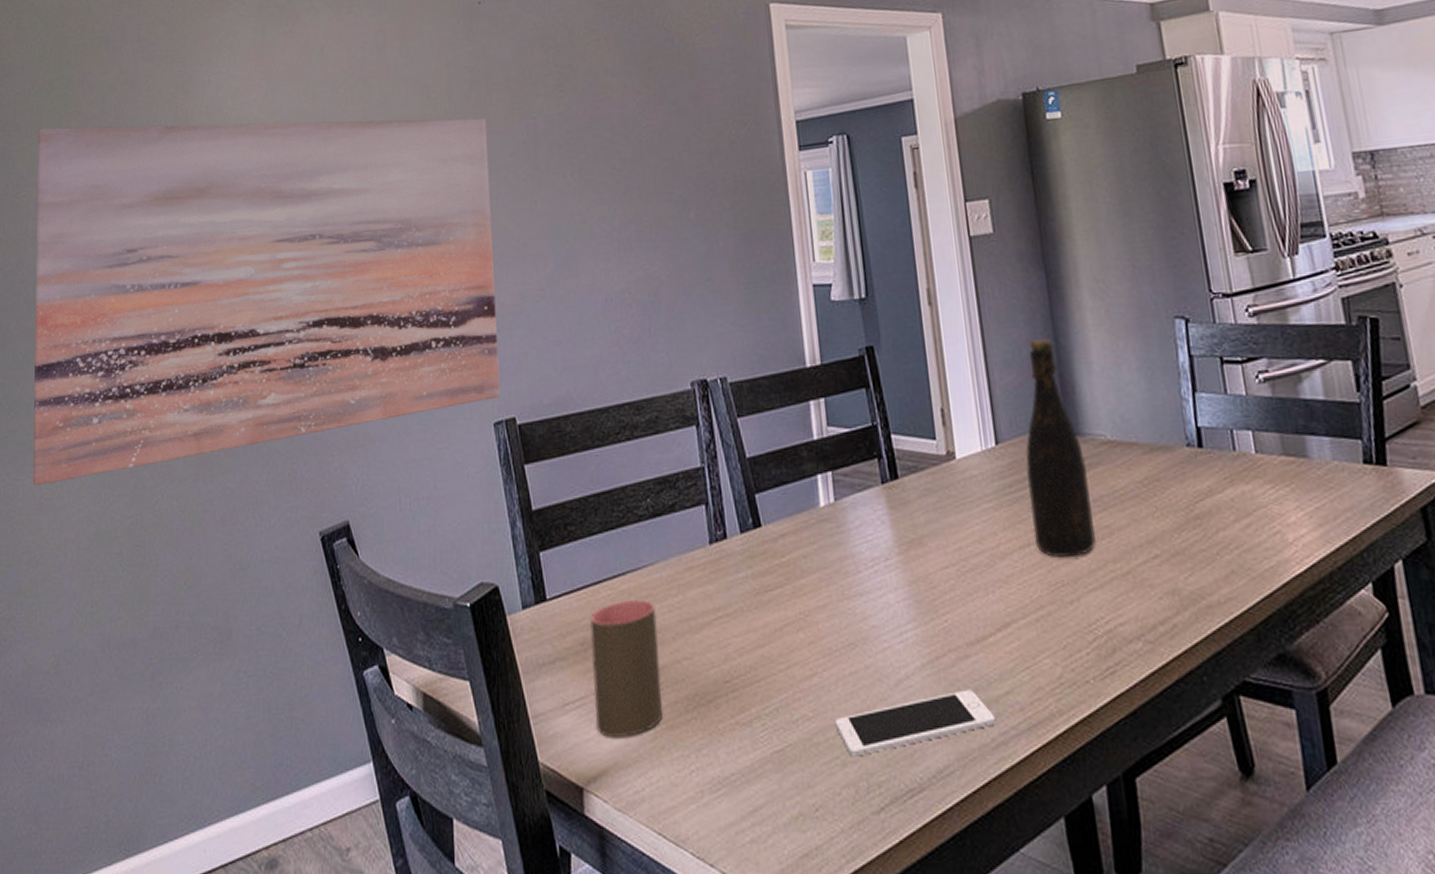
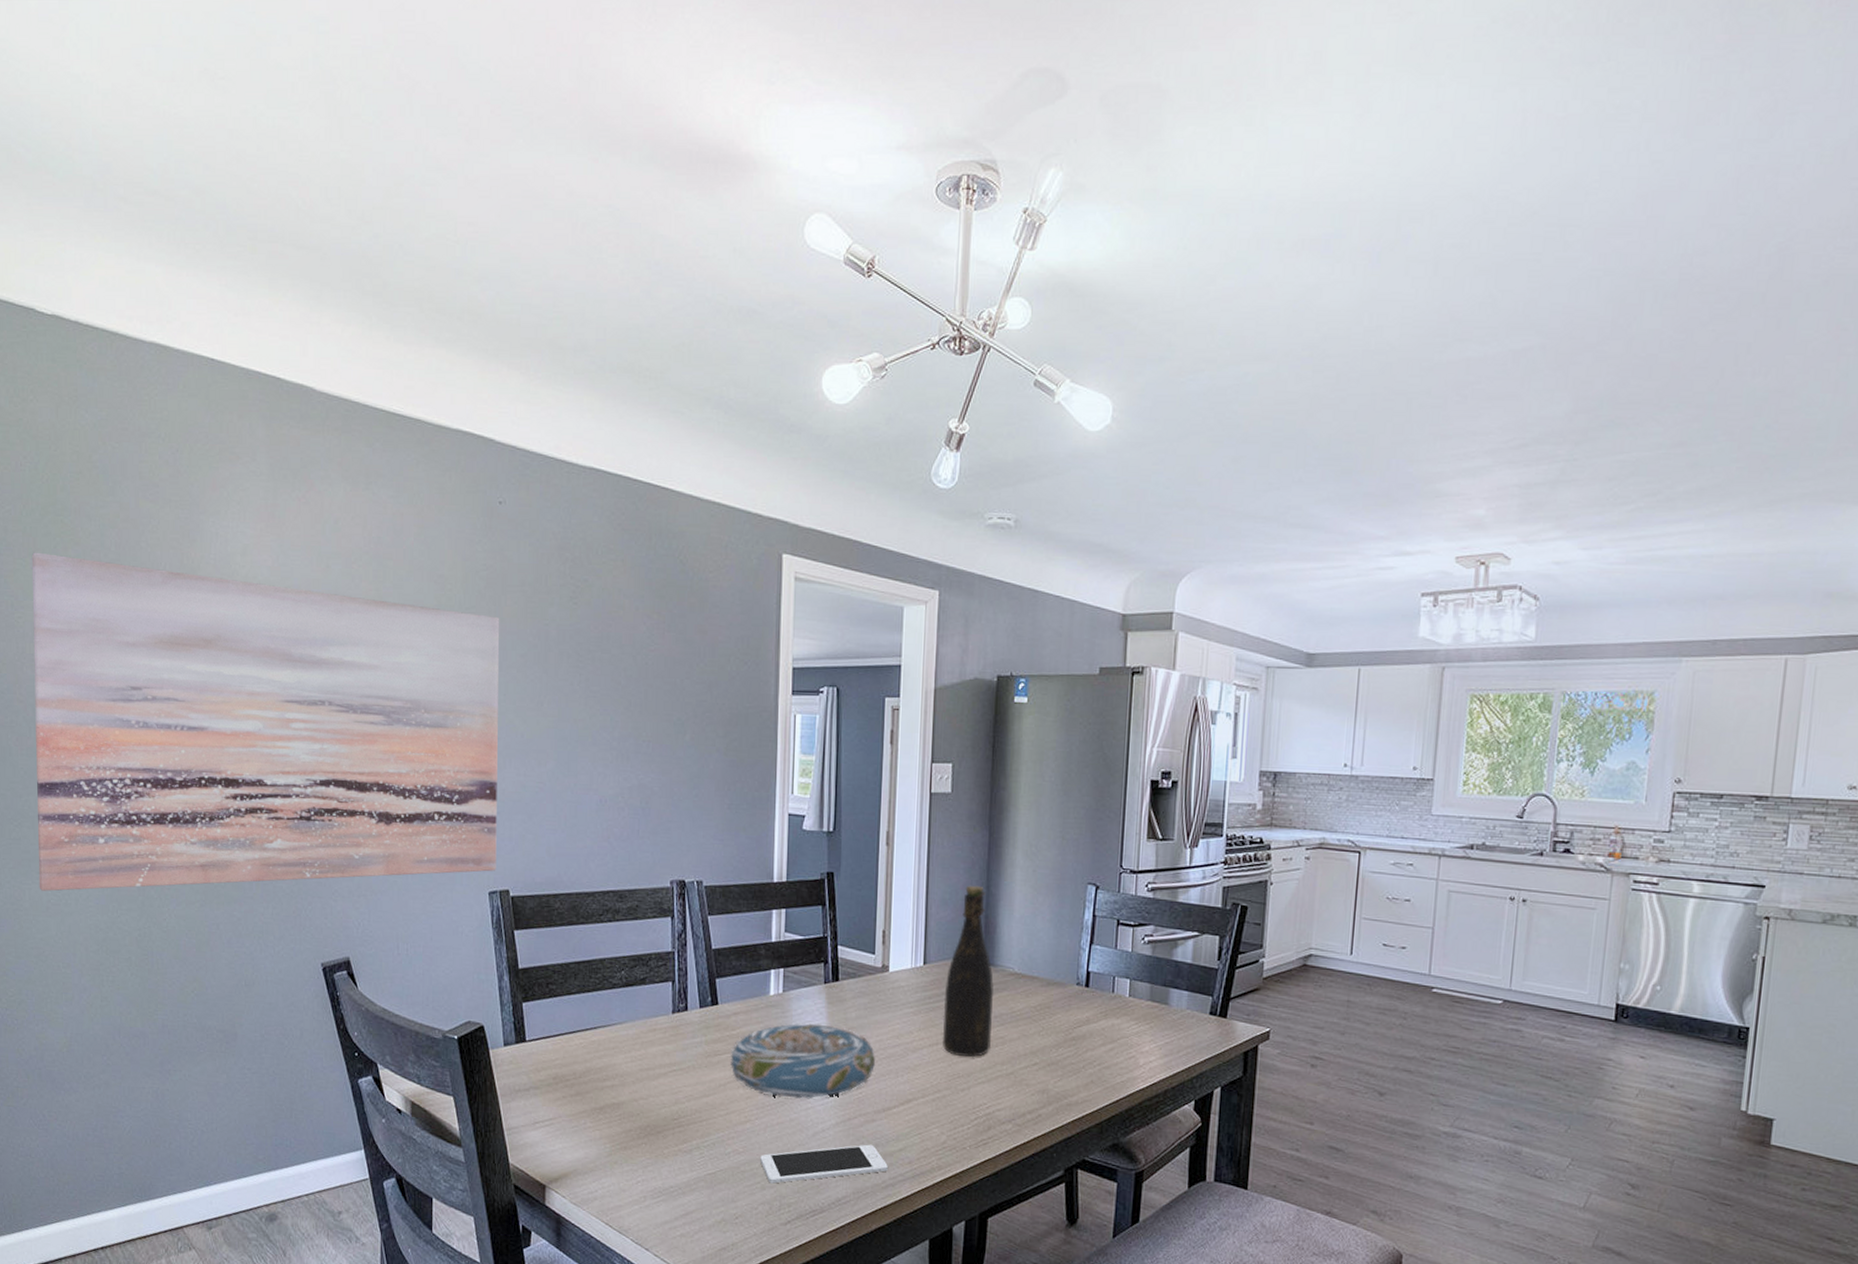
cup: present [590,599,664,737] -> none [560,1049,621,1152]
decorative bowl: none [783,535,959,640] -> present [730,1022,876,1100]

